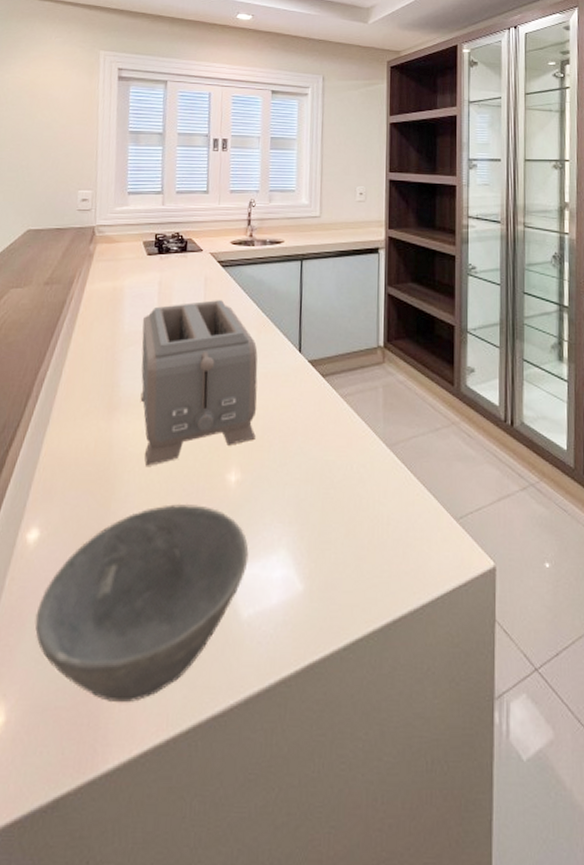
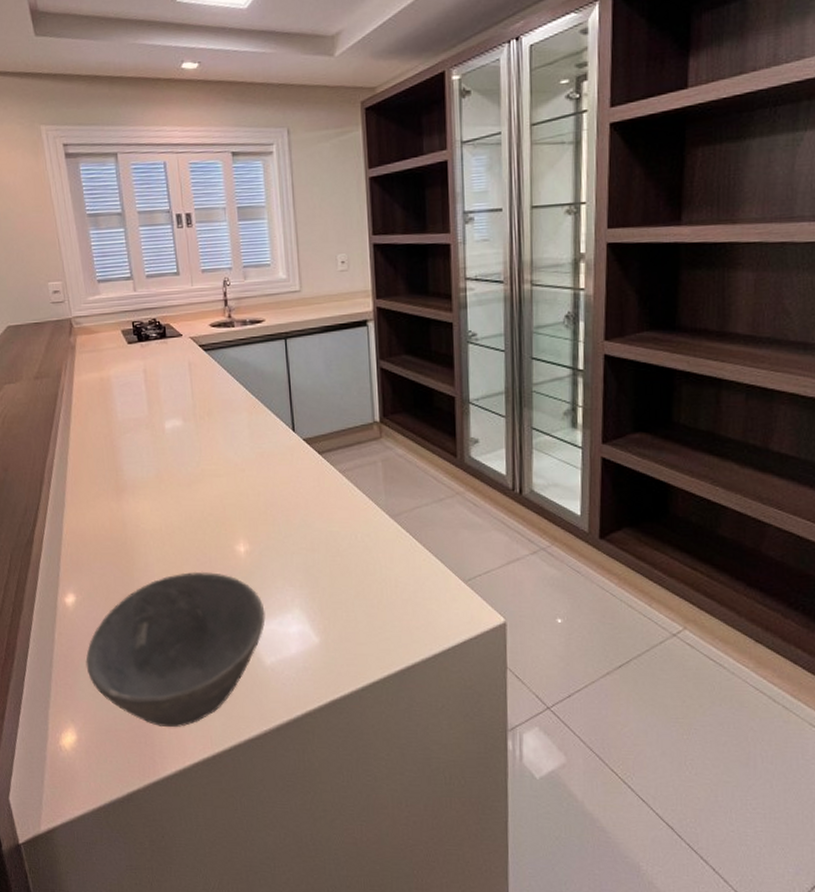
toaster: present [140,300,258,468] -> none [133,384,259,541]

